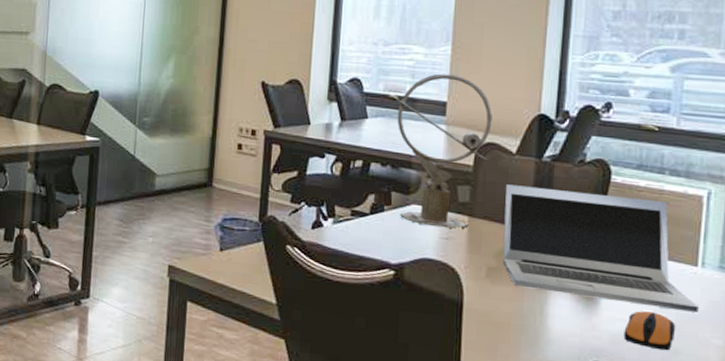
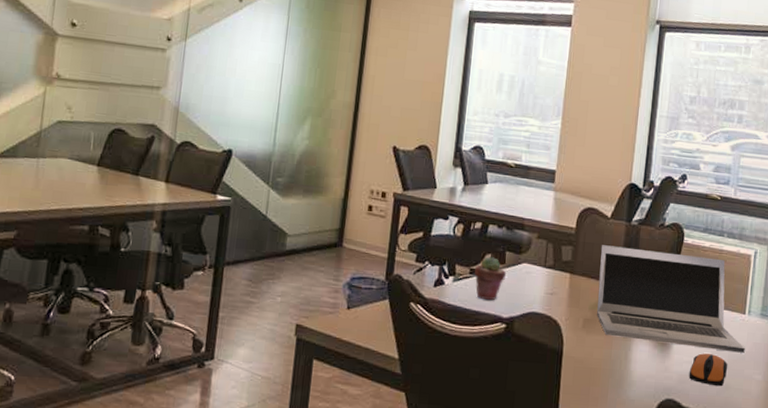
potted succulent: none [357,196,393,245] -> present [474,256,507,301]
sundial: present [395,74,493,229] -> none [512,145,593,285]

